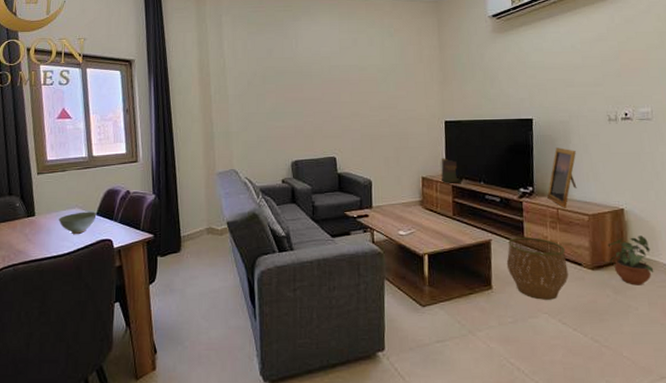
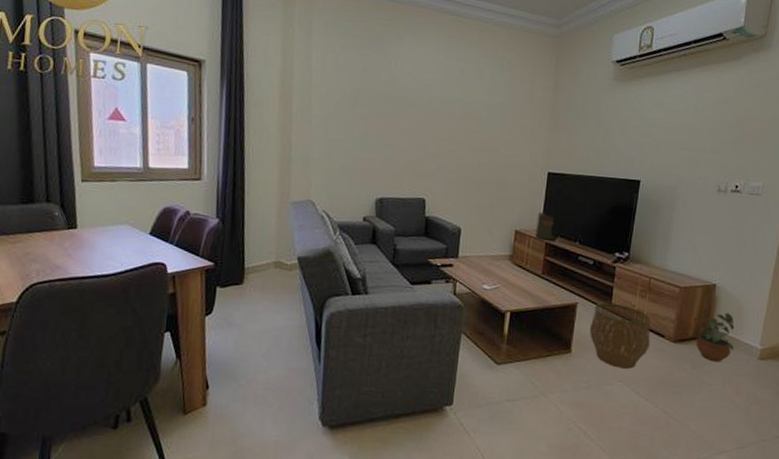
bowl: present [58,211,97,234] -> none [104,229,150,254]
picture frame: present [547,148,577,208] -> none [642,214,679,278]

